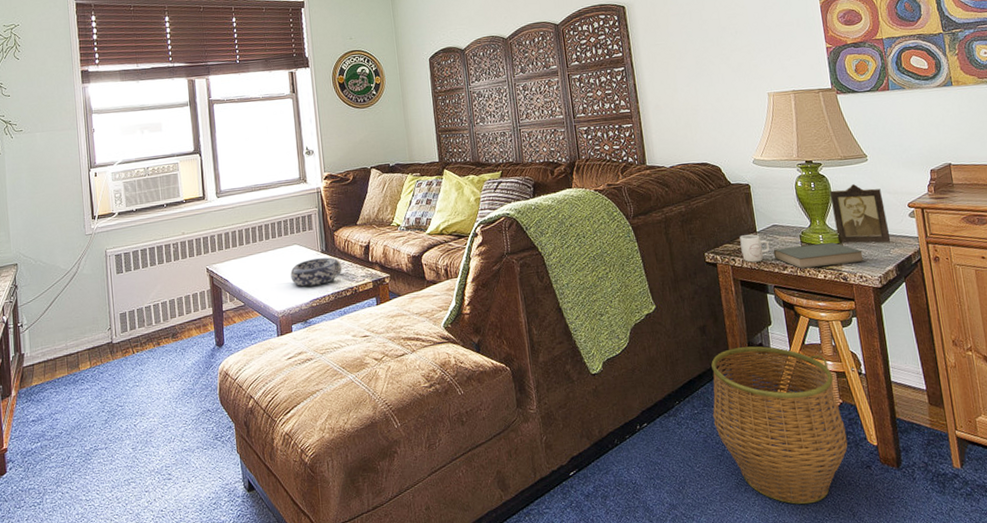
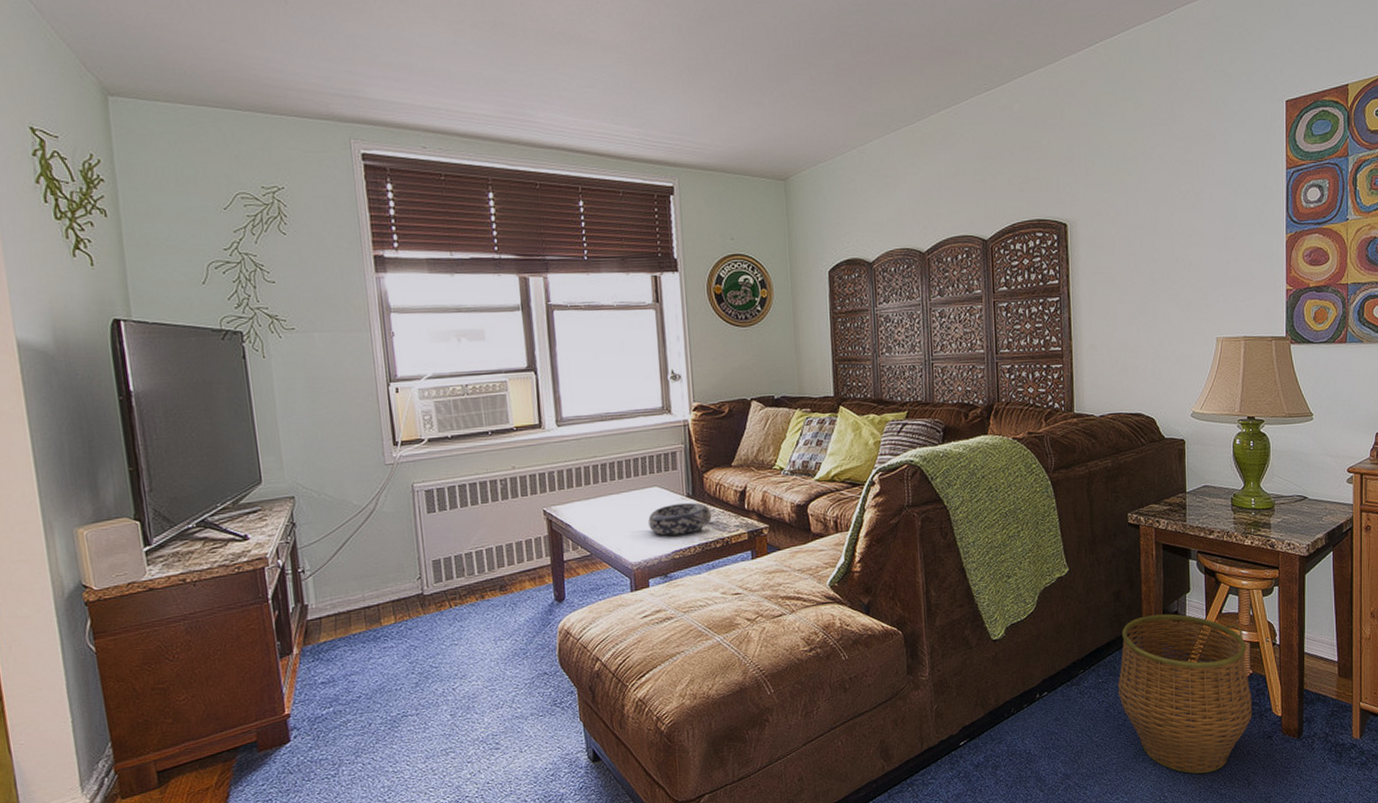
mug: present [739,234,770,263] -> none [1167,495,1198,525]
book: present [773,242,864,269] -> none [1201,507,1294,534]
photo frame: present [829,184,891,244] -> none [1268,445,1325,510]

